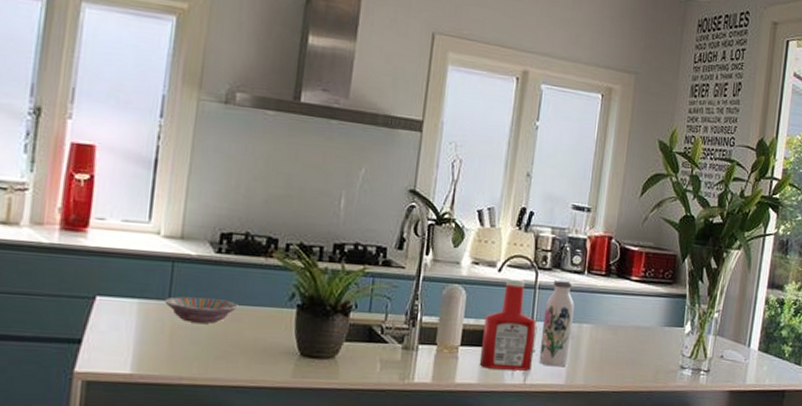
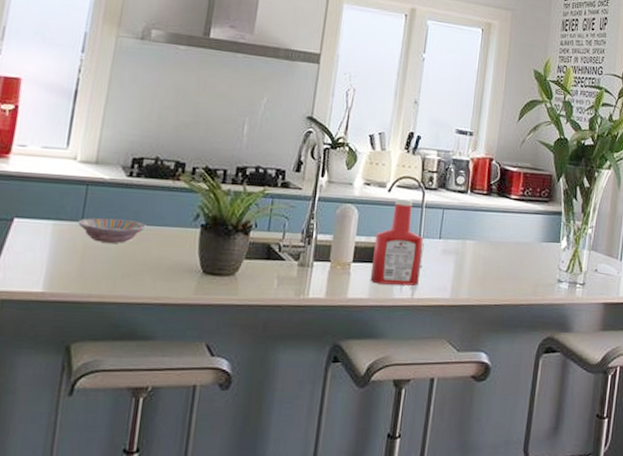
water bottle: present [539,279,574,367] -> none [425,198,458,282]

